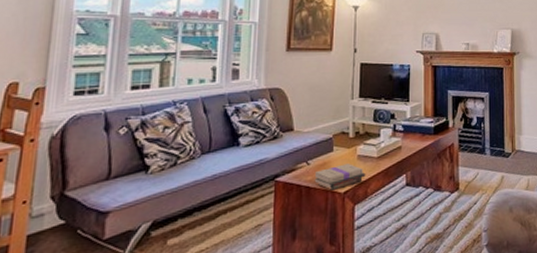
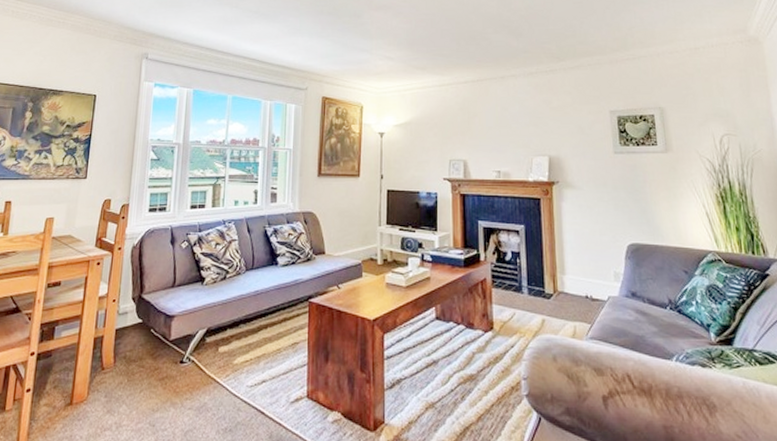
books: present [314,164,366,190] -> none [345,291,394,316]

